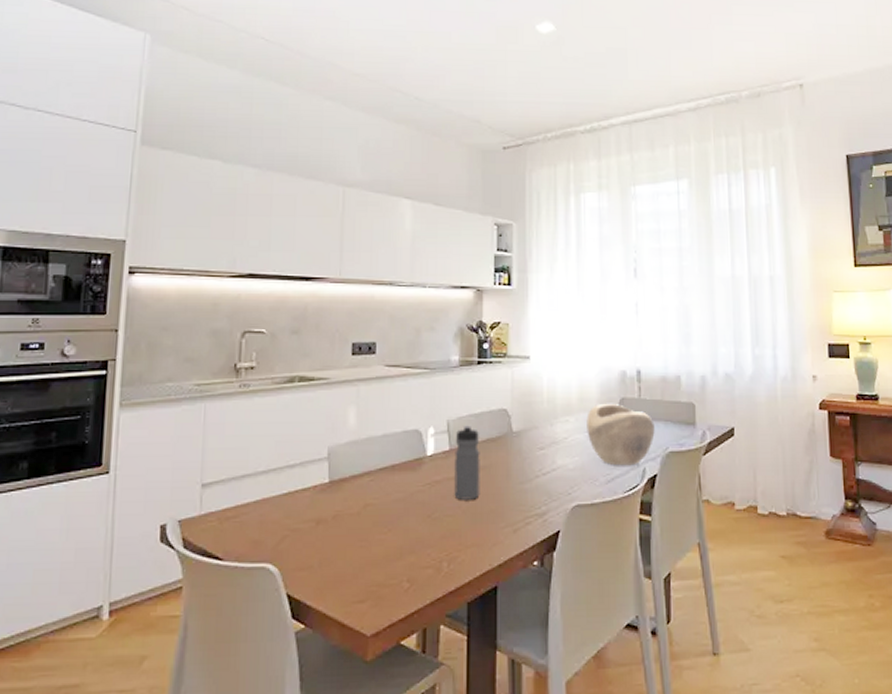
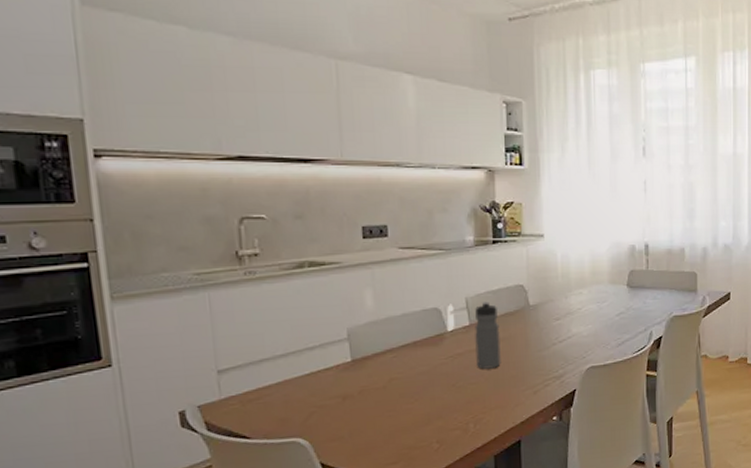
decorative bowl: present [586,403,655,466] -> none [599,275,661,331]

